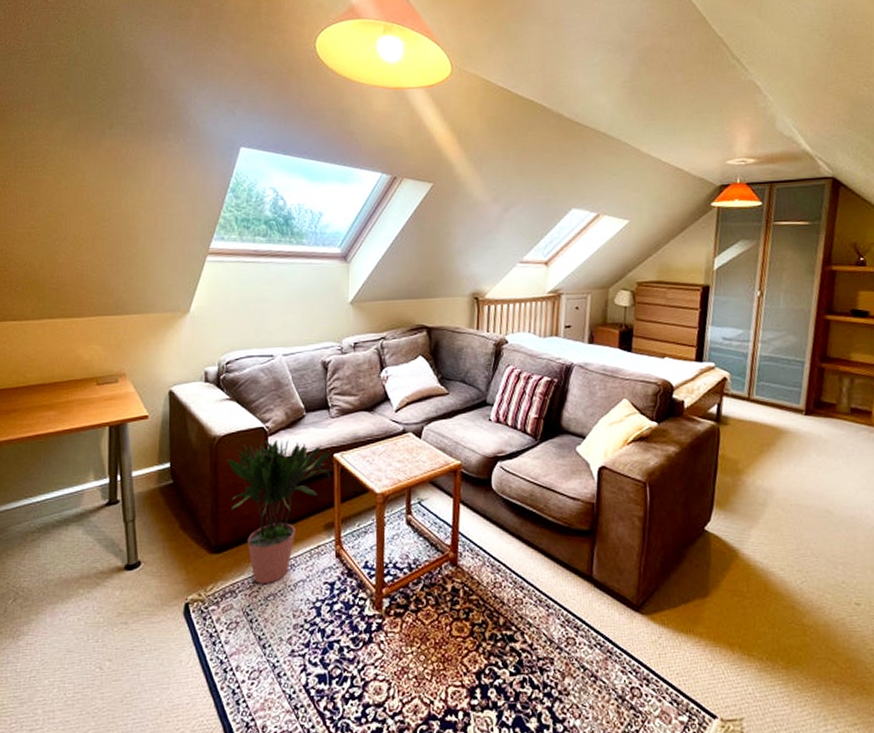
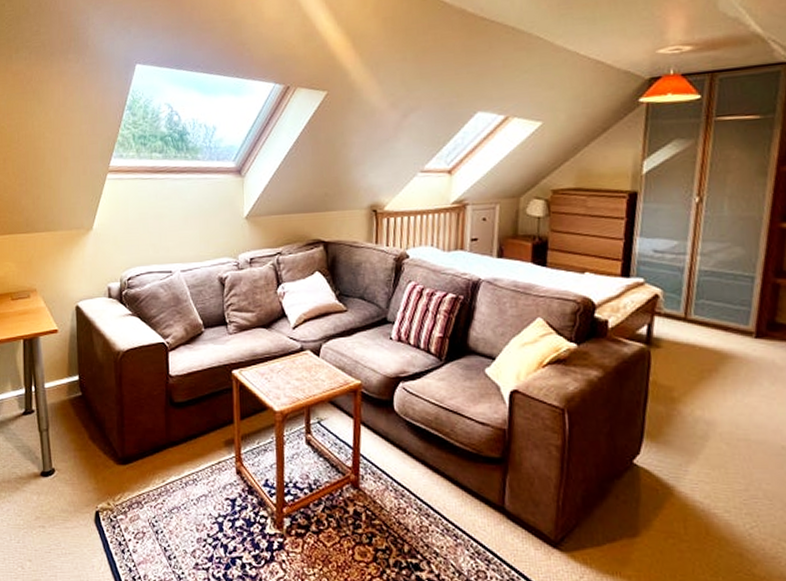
potted plant: present [227,440,332,584] -> none [131,355,230,496]

